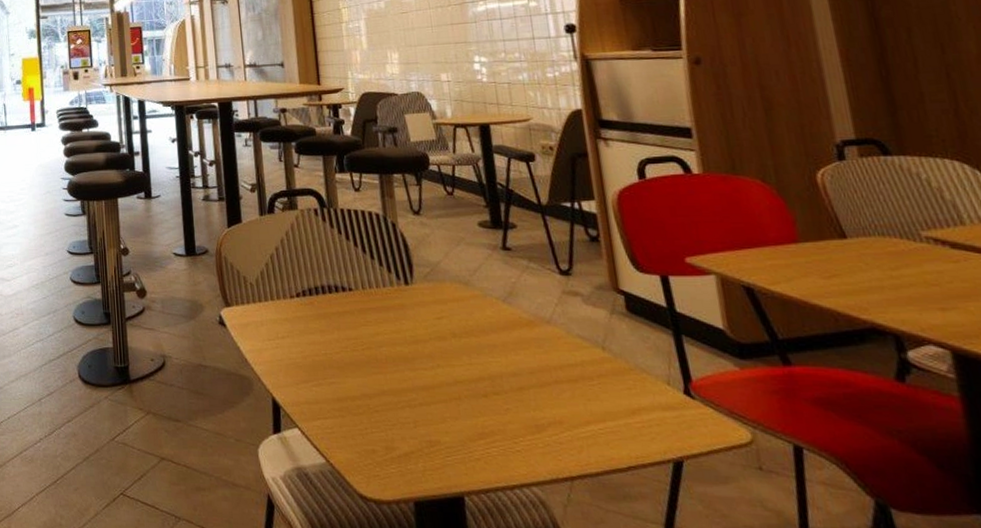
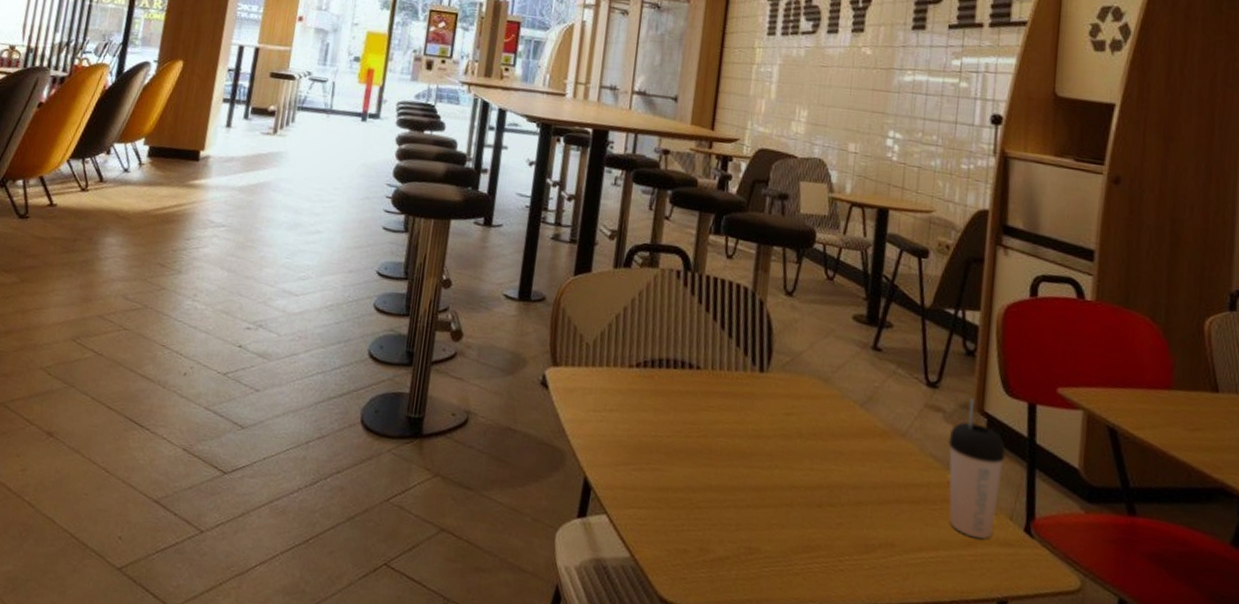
beverage cup: none [591,278,654,405] -> present [948,397,1006,539]

